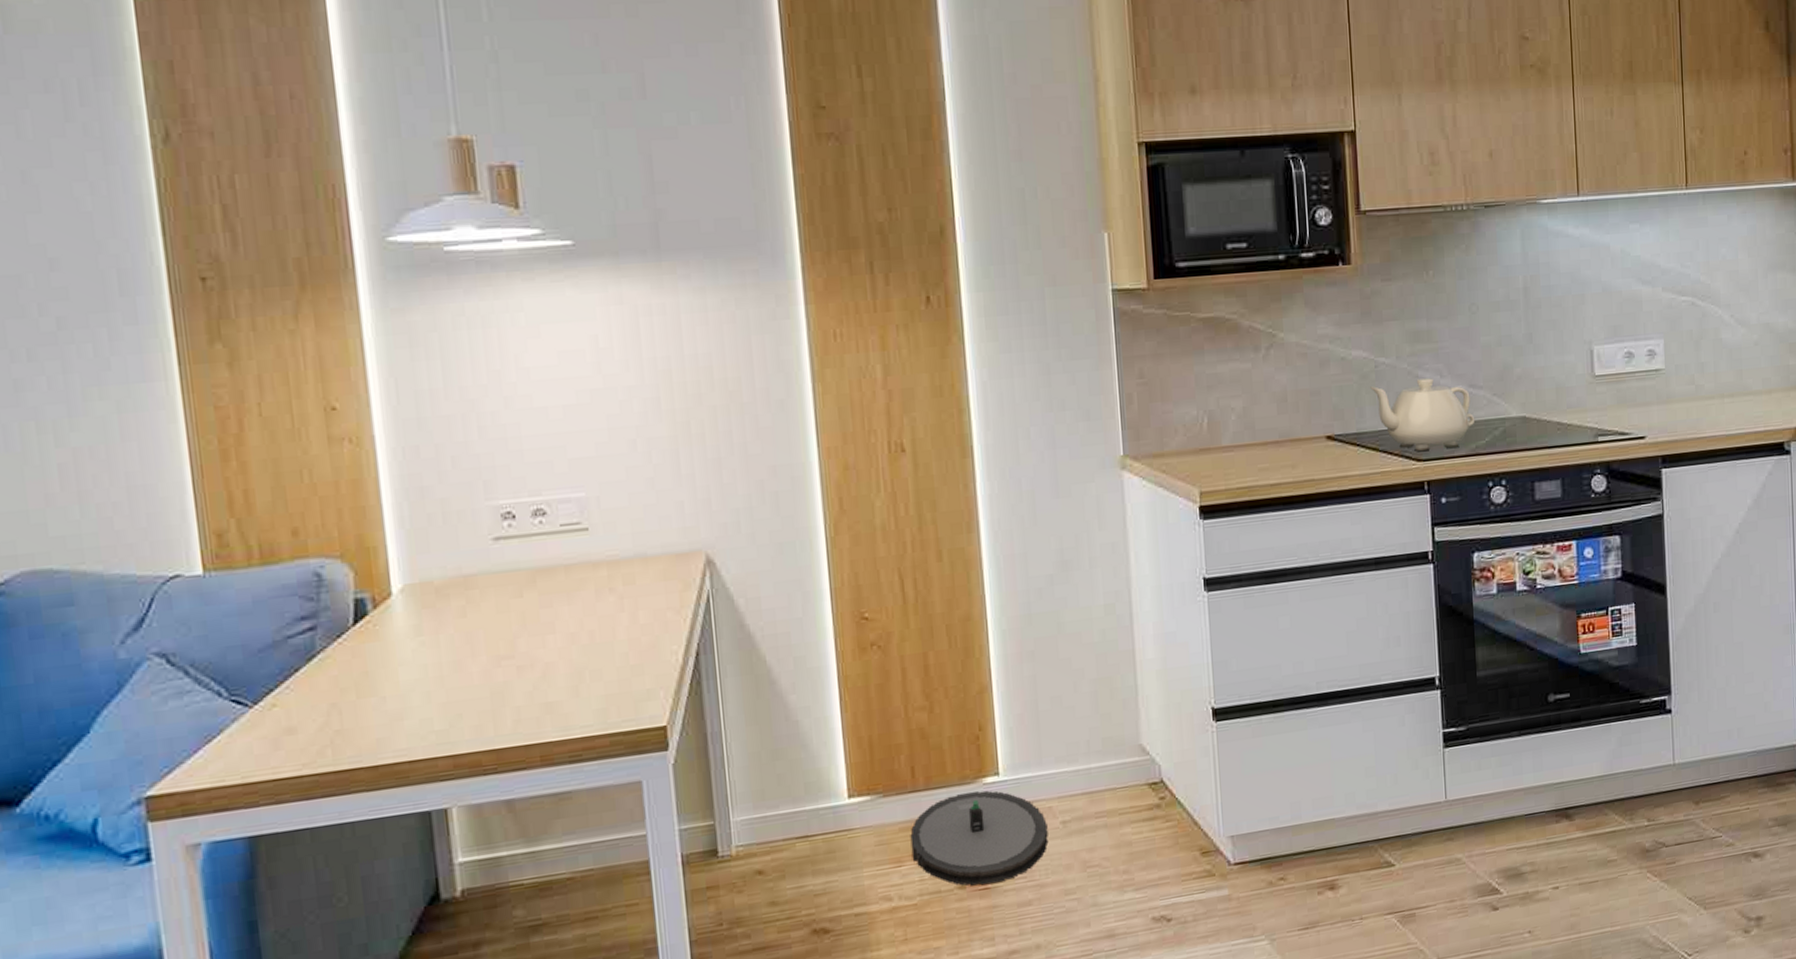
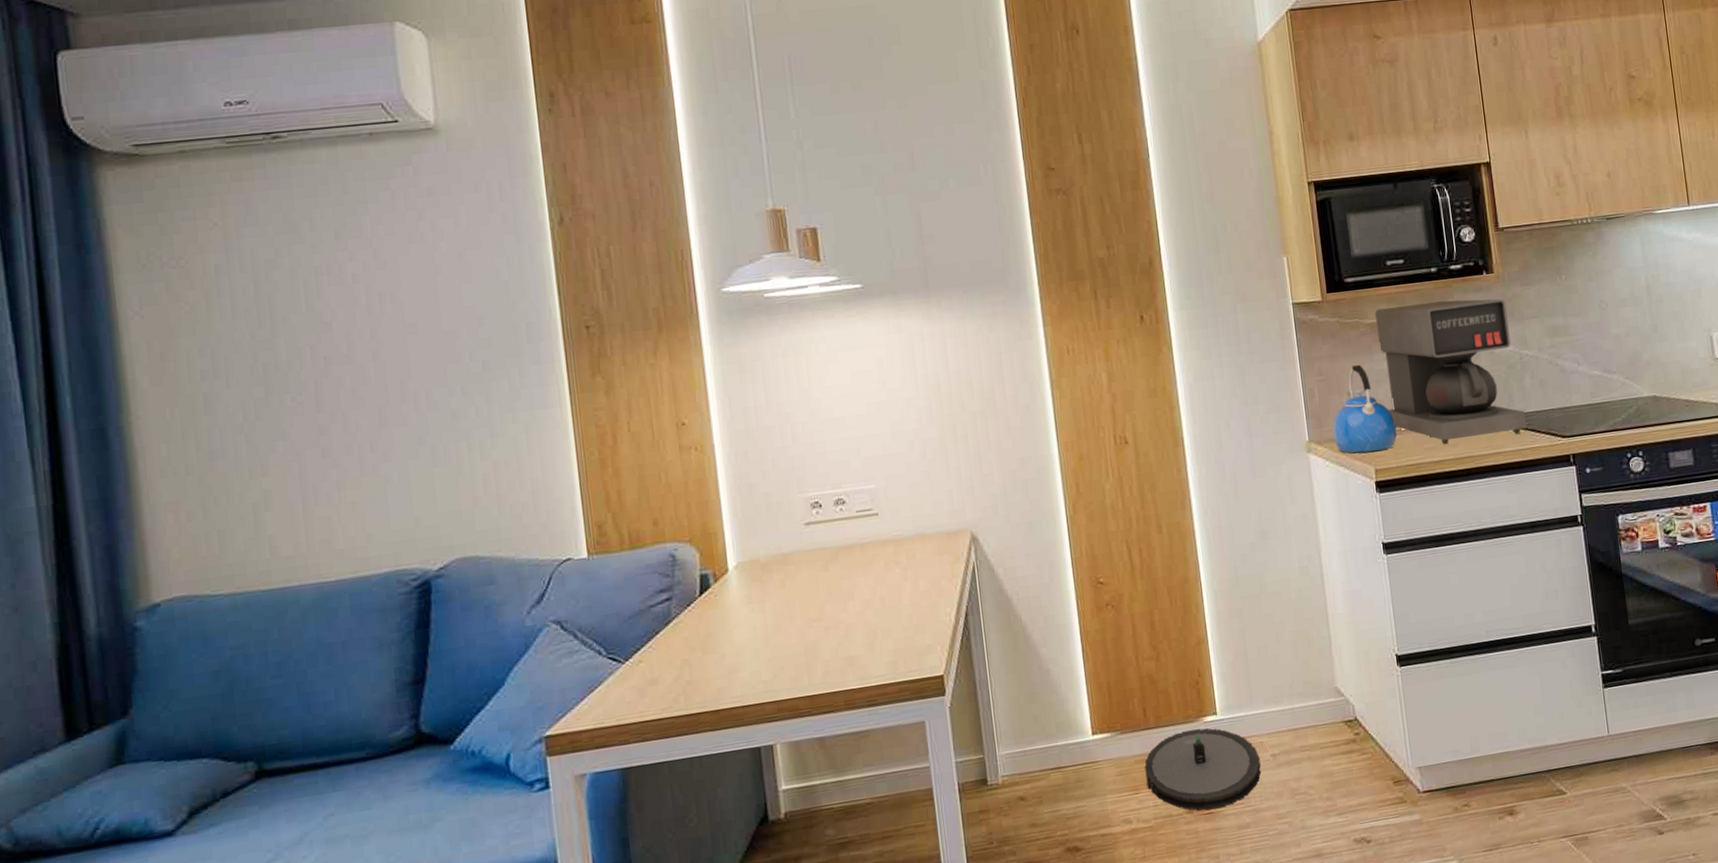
kettle: none [1152,366,1228,473] -> present [1332,364,1397,454]
coffee maker: none [1209,294,1378,466] -> present [1374,299,1527,445]
teapot: present [1370,378,1475,452] -> none [1517,366,1612,430]

